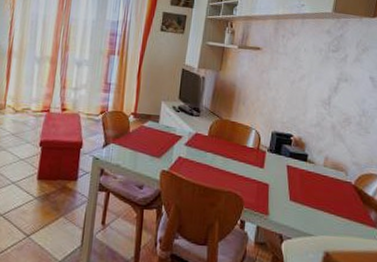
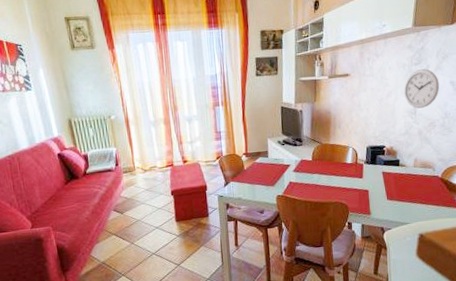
wall clock: none [318,57,358,100] -> present [403,69,440,109]

